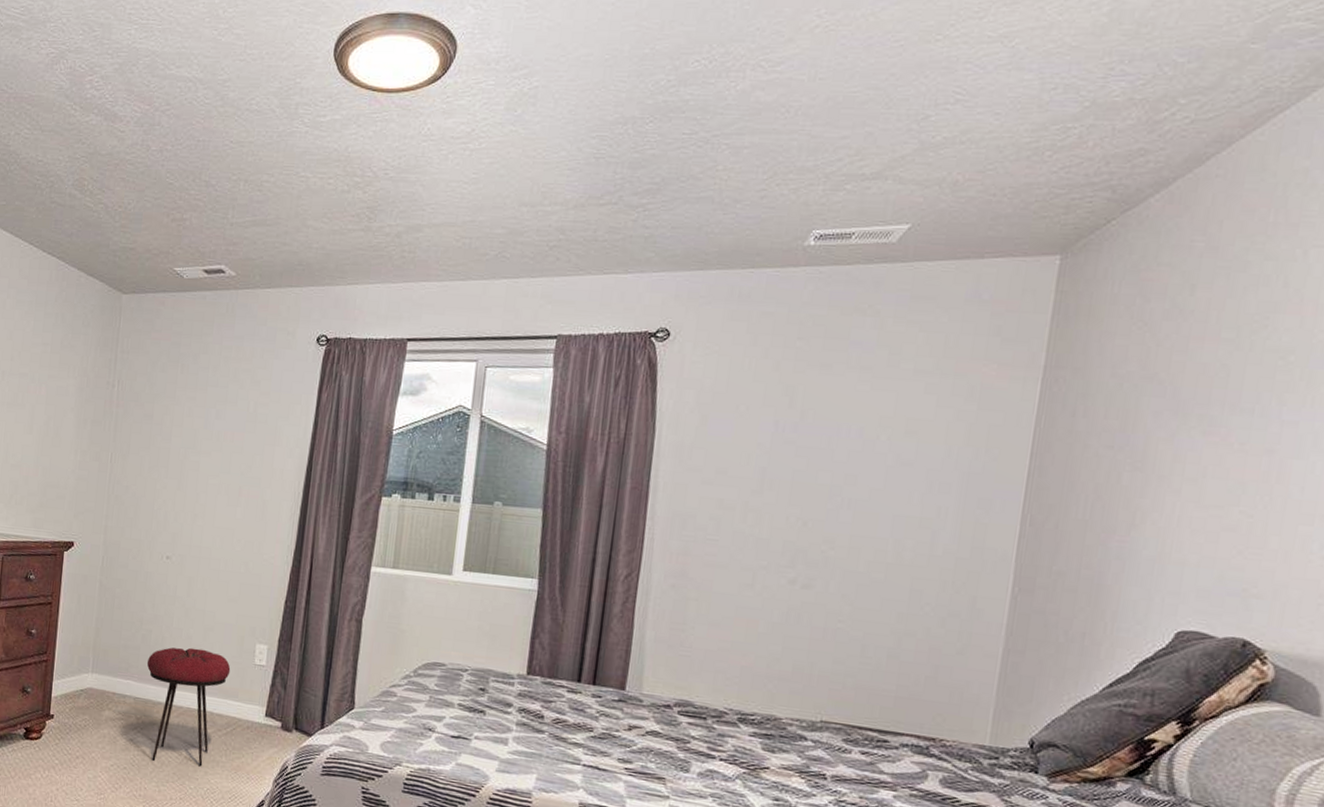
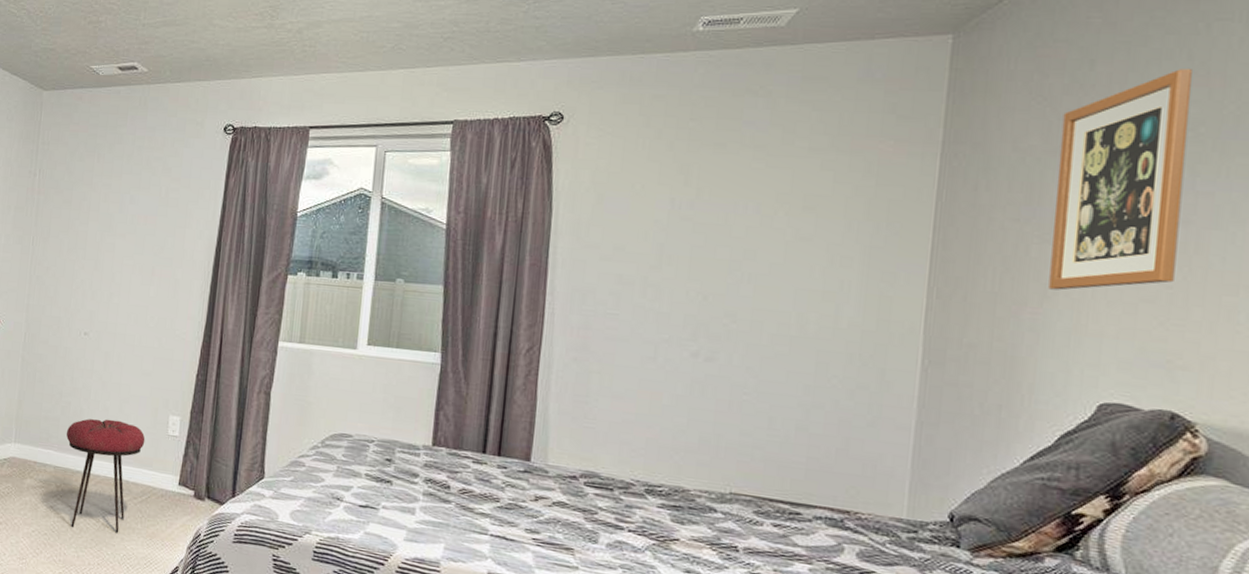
wall art: none [1137,296,1287,519] -> present [1048,69,1192,290]

